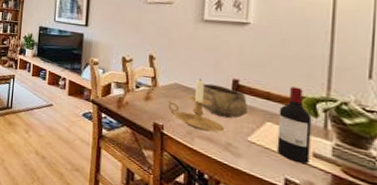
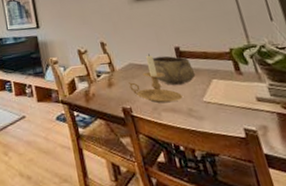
wine bottle: present [276,86,312,164] -> none [218,41,257,110]

